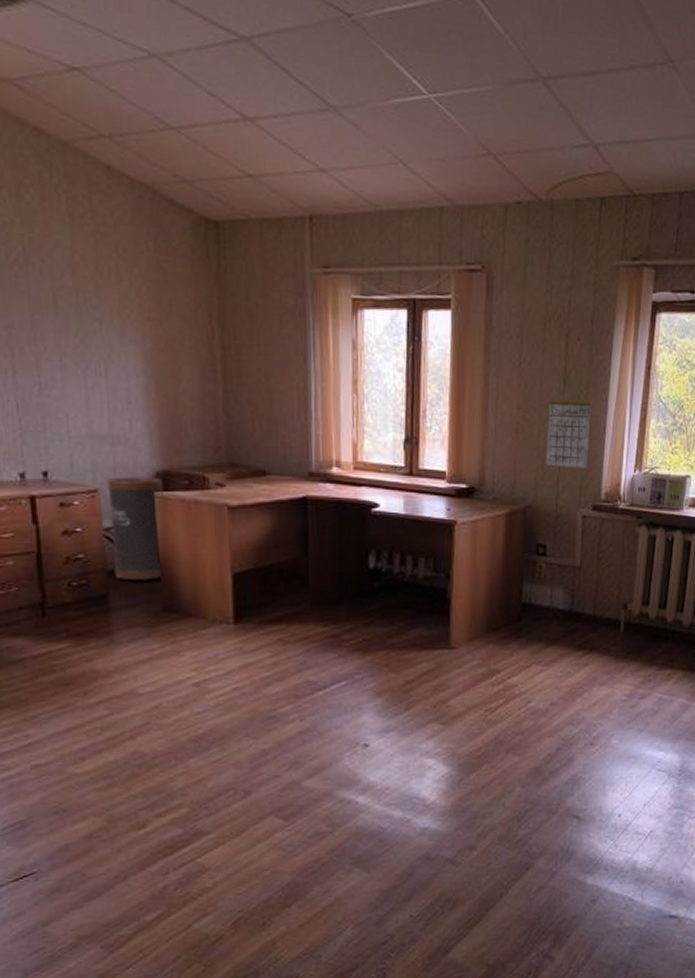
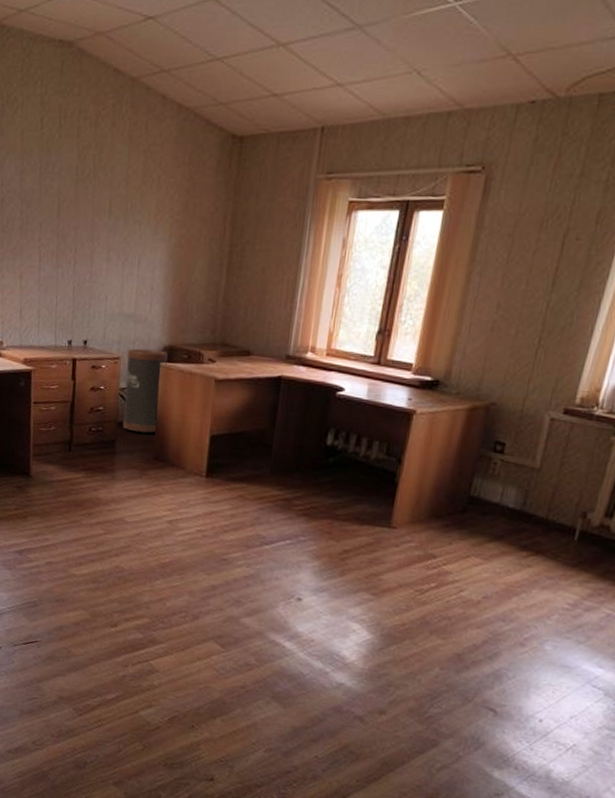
calendar: present [545,393,592,469] -> none [518,295,582,371]

